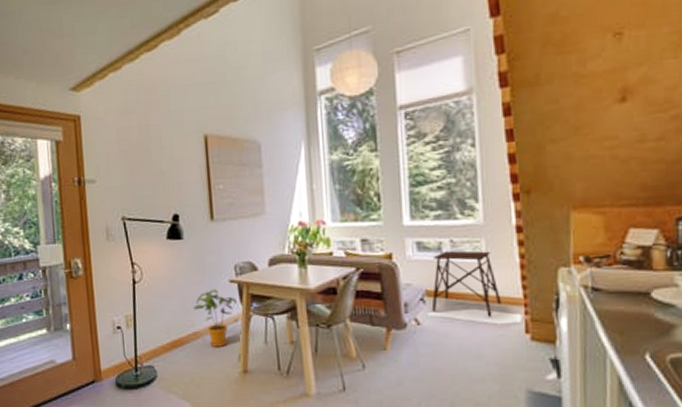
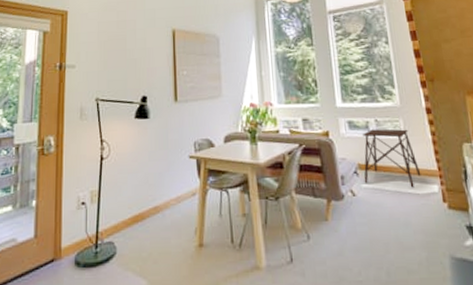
house plant: present [193,289,238,347] -> none [155,164,196,221]

